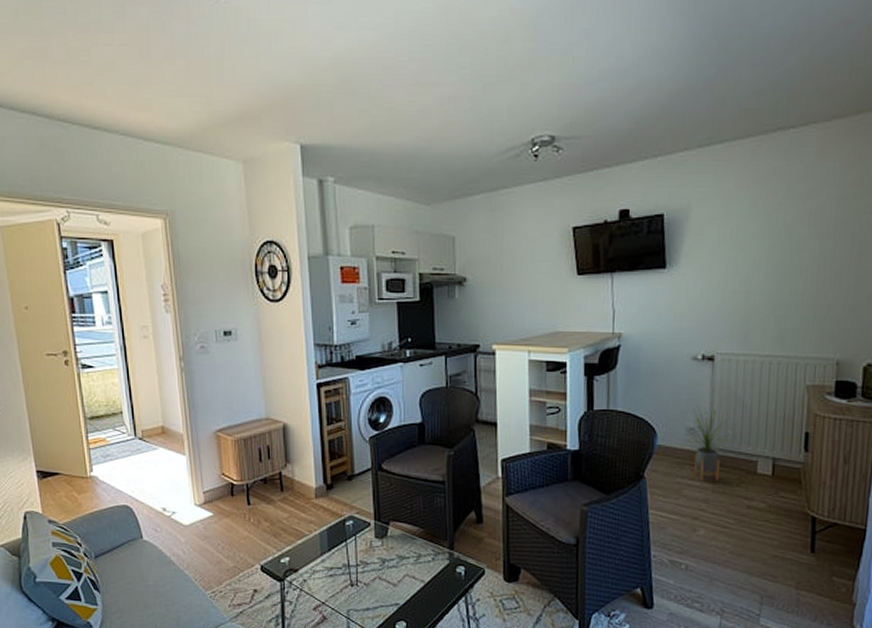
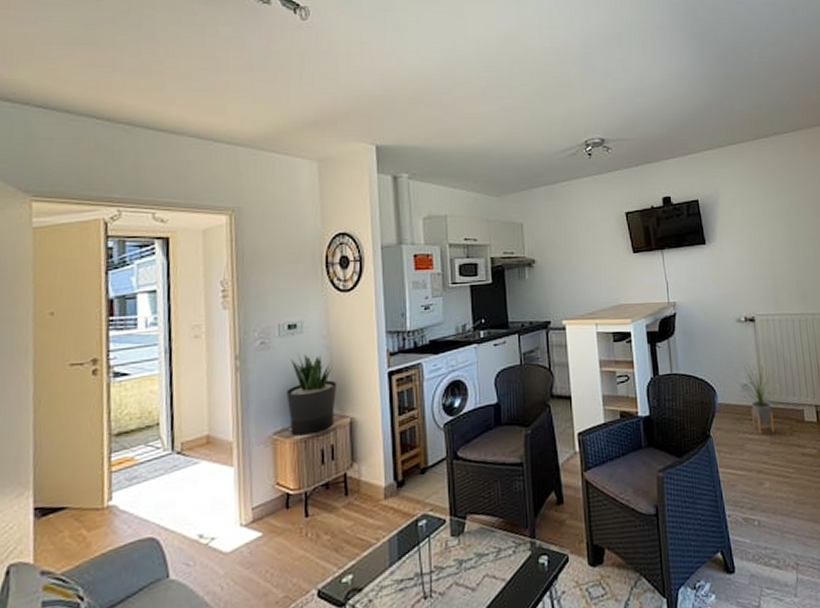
planter: none [226,359,270,435] -> present [286,353,336,436]

